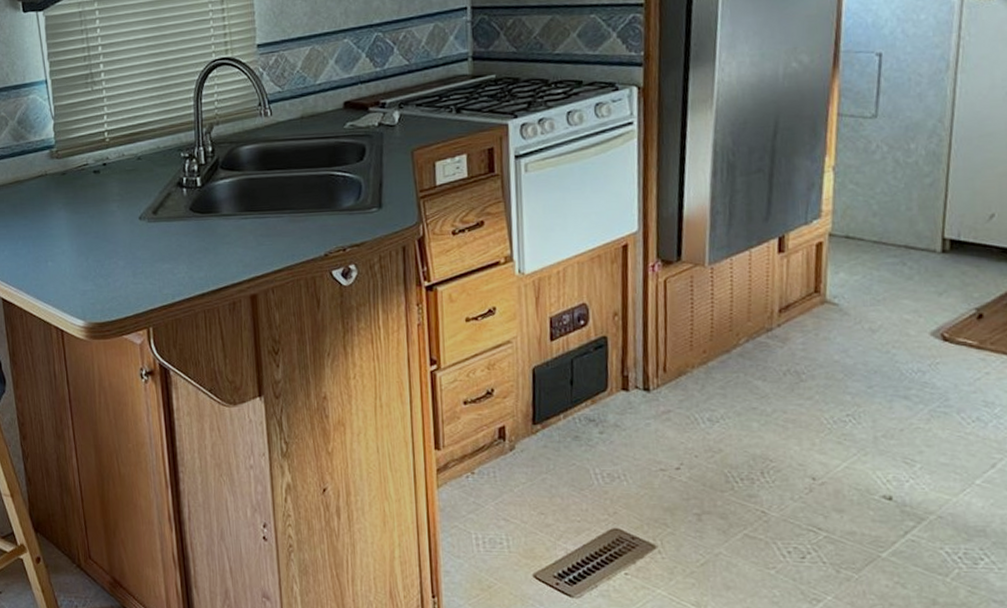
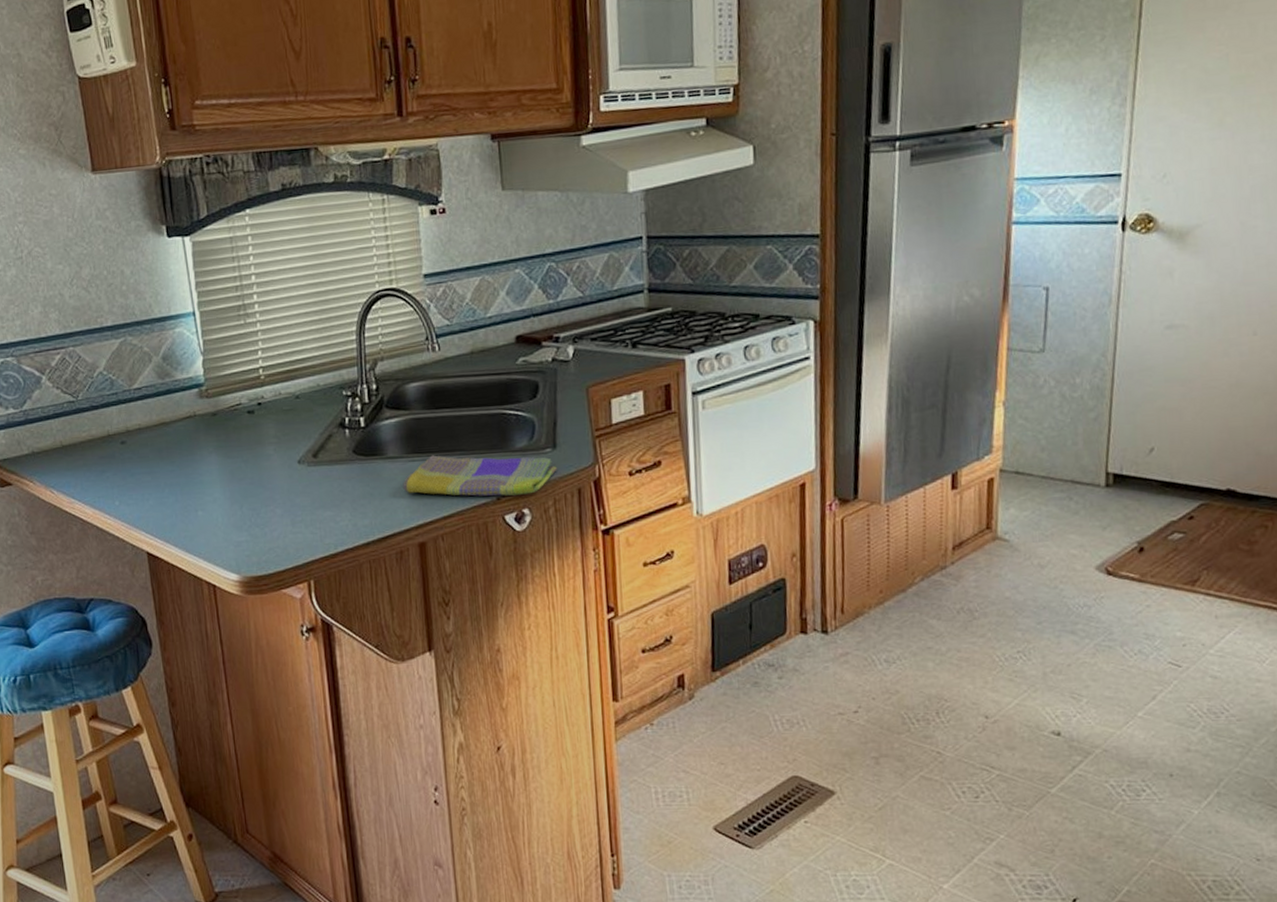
dish towel: none [236,213,384,253] -> present [403,455,558,497]

